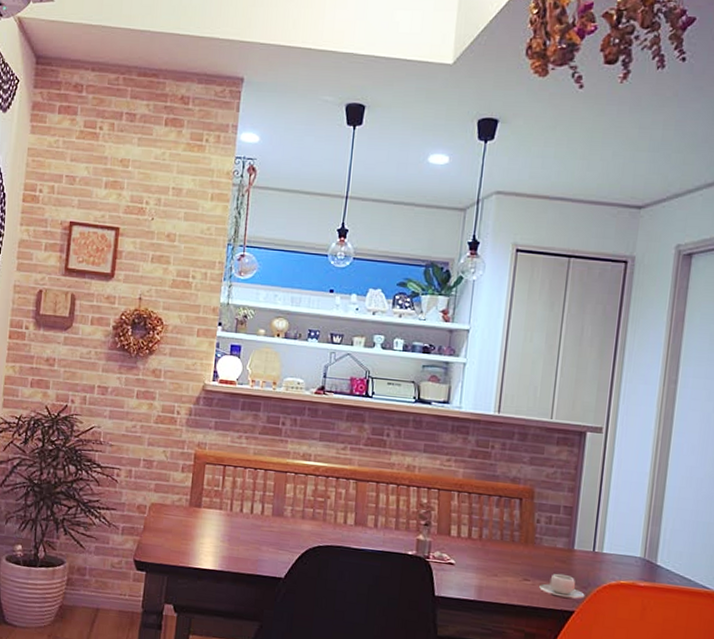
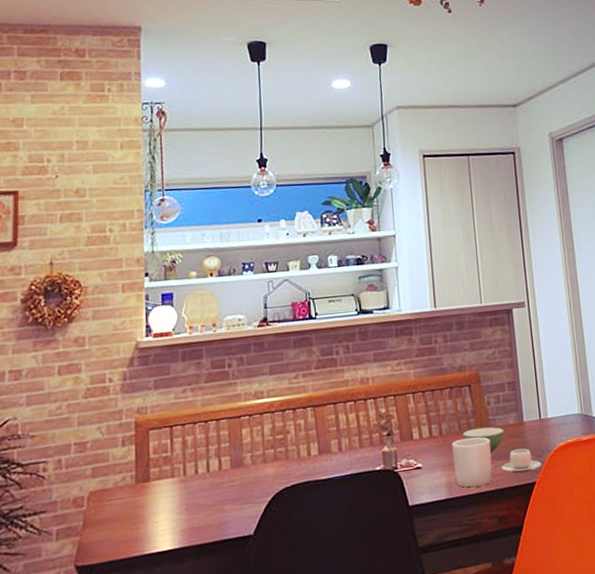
mug: none [487,548,533,599] -> present [451,437,492,488]
bowl: none [503,541,550,574] -> present [463,427,504,456]

